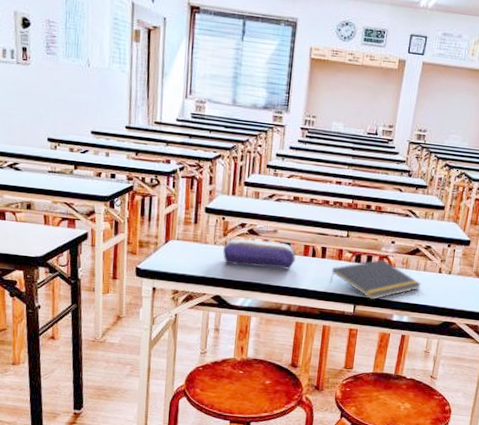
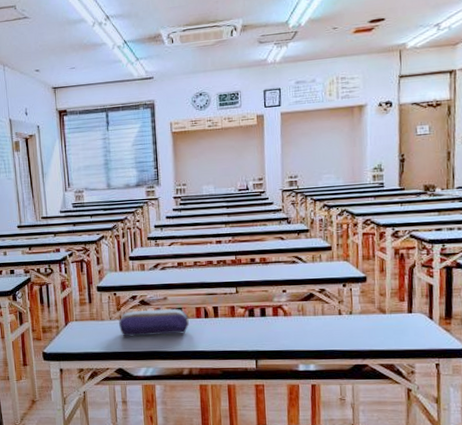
notepad: present [329,259,422,300] -> none [226,309,323,353]

